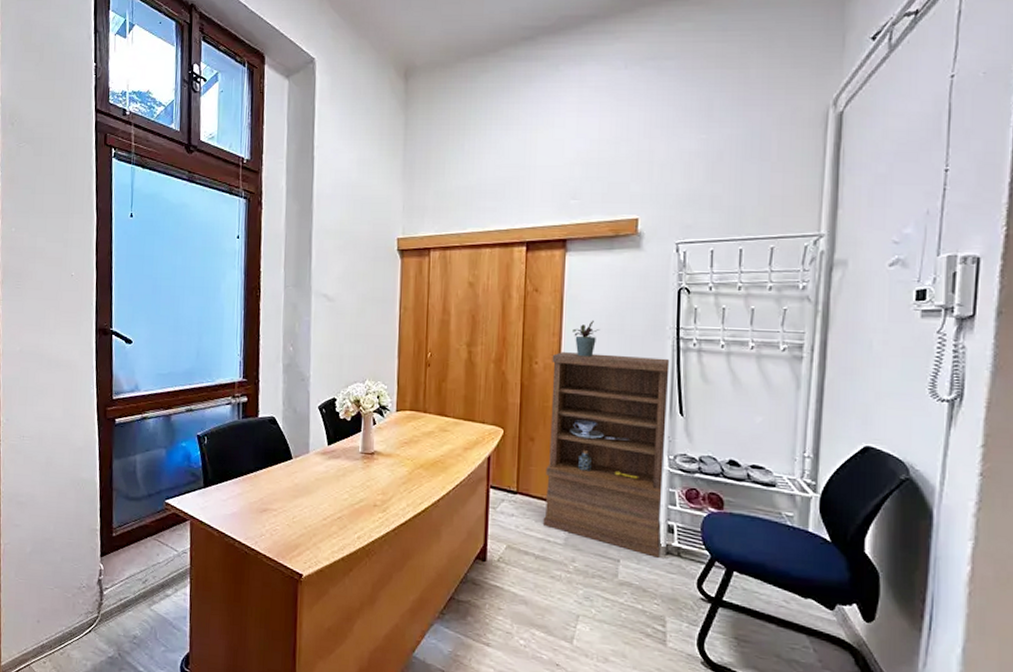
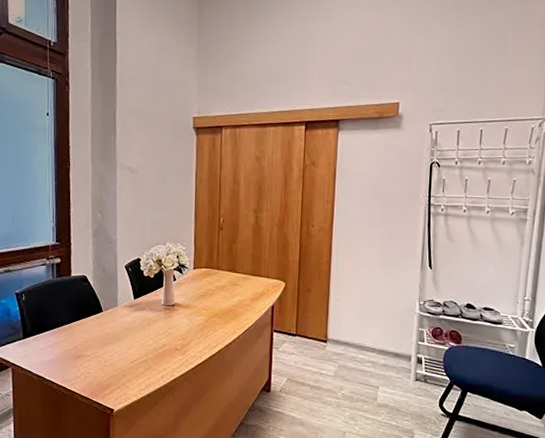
bookshelf: present [542,352,670,558] -> none [317,217,422,384]
potted plant: present [572,320,601,358] -> none [343,189,367,221]

